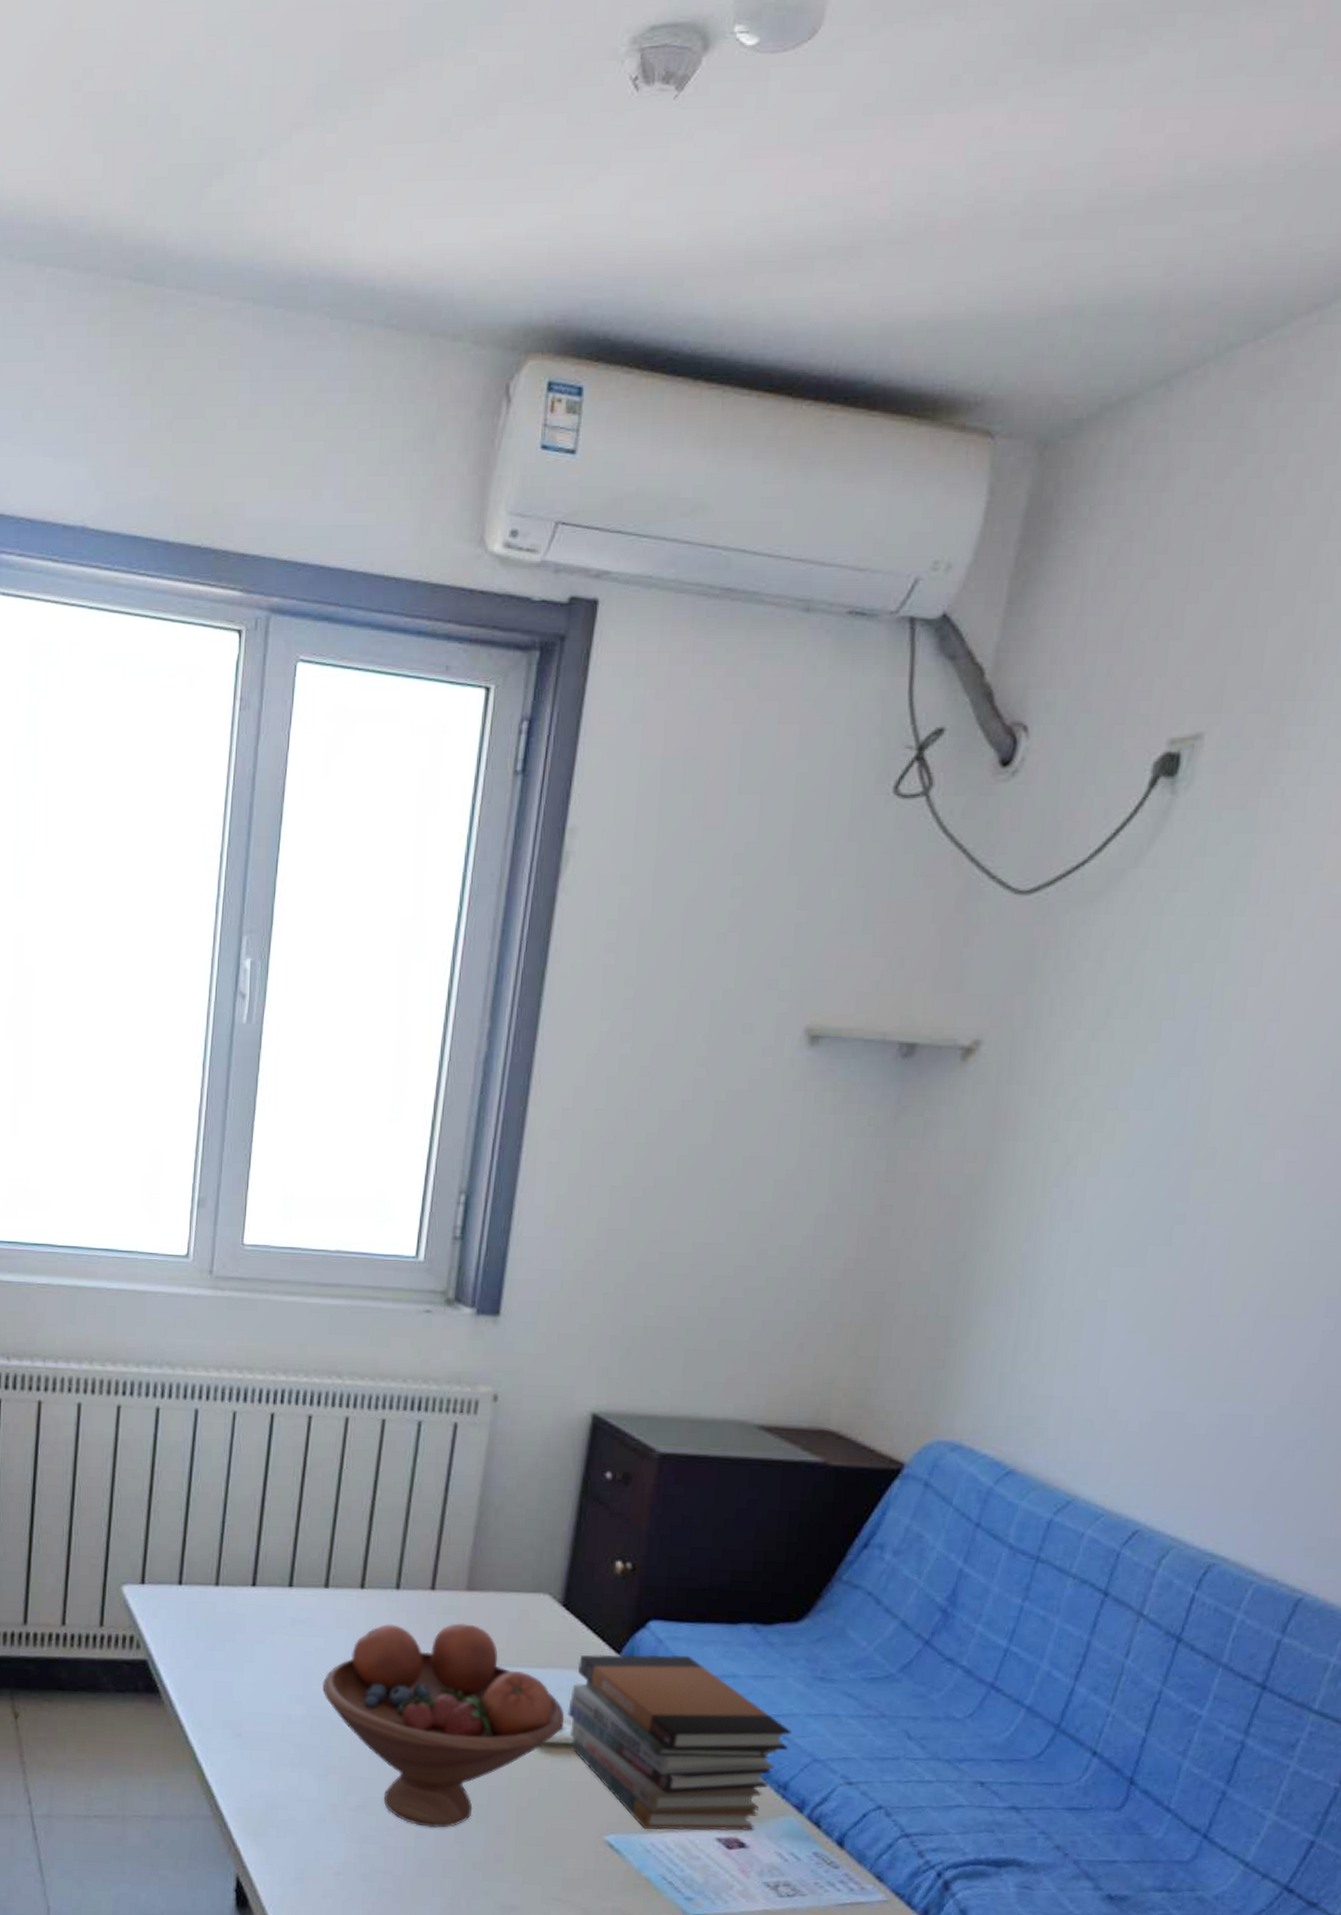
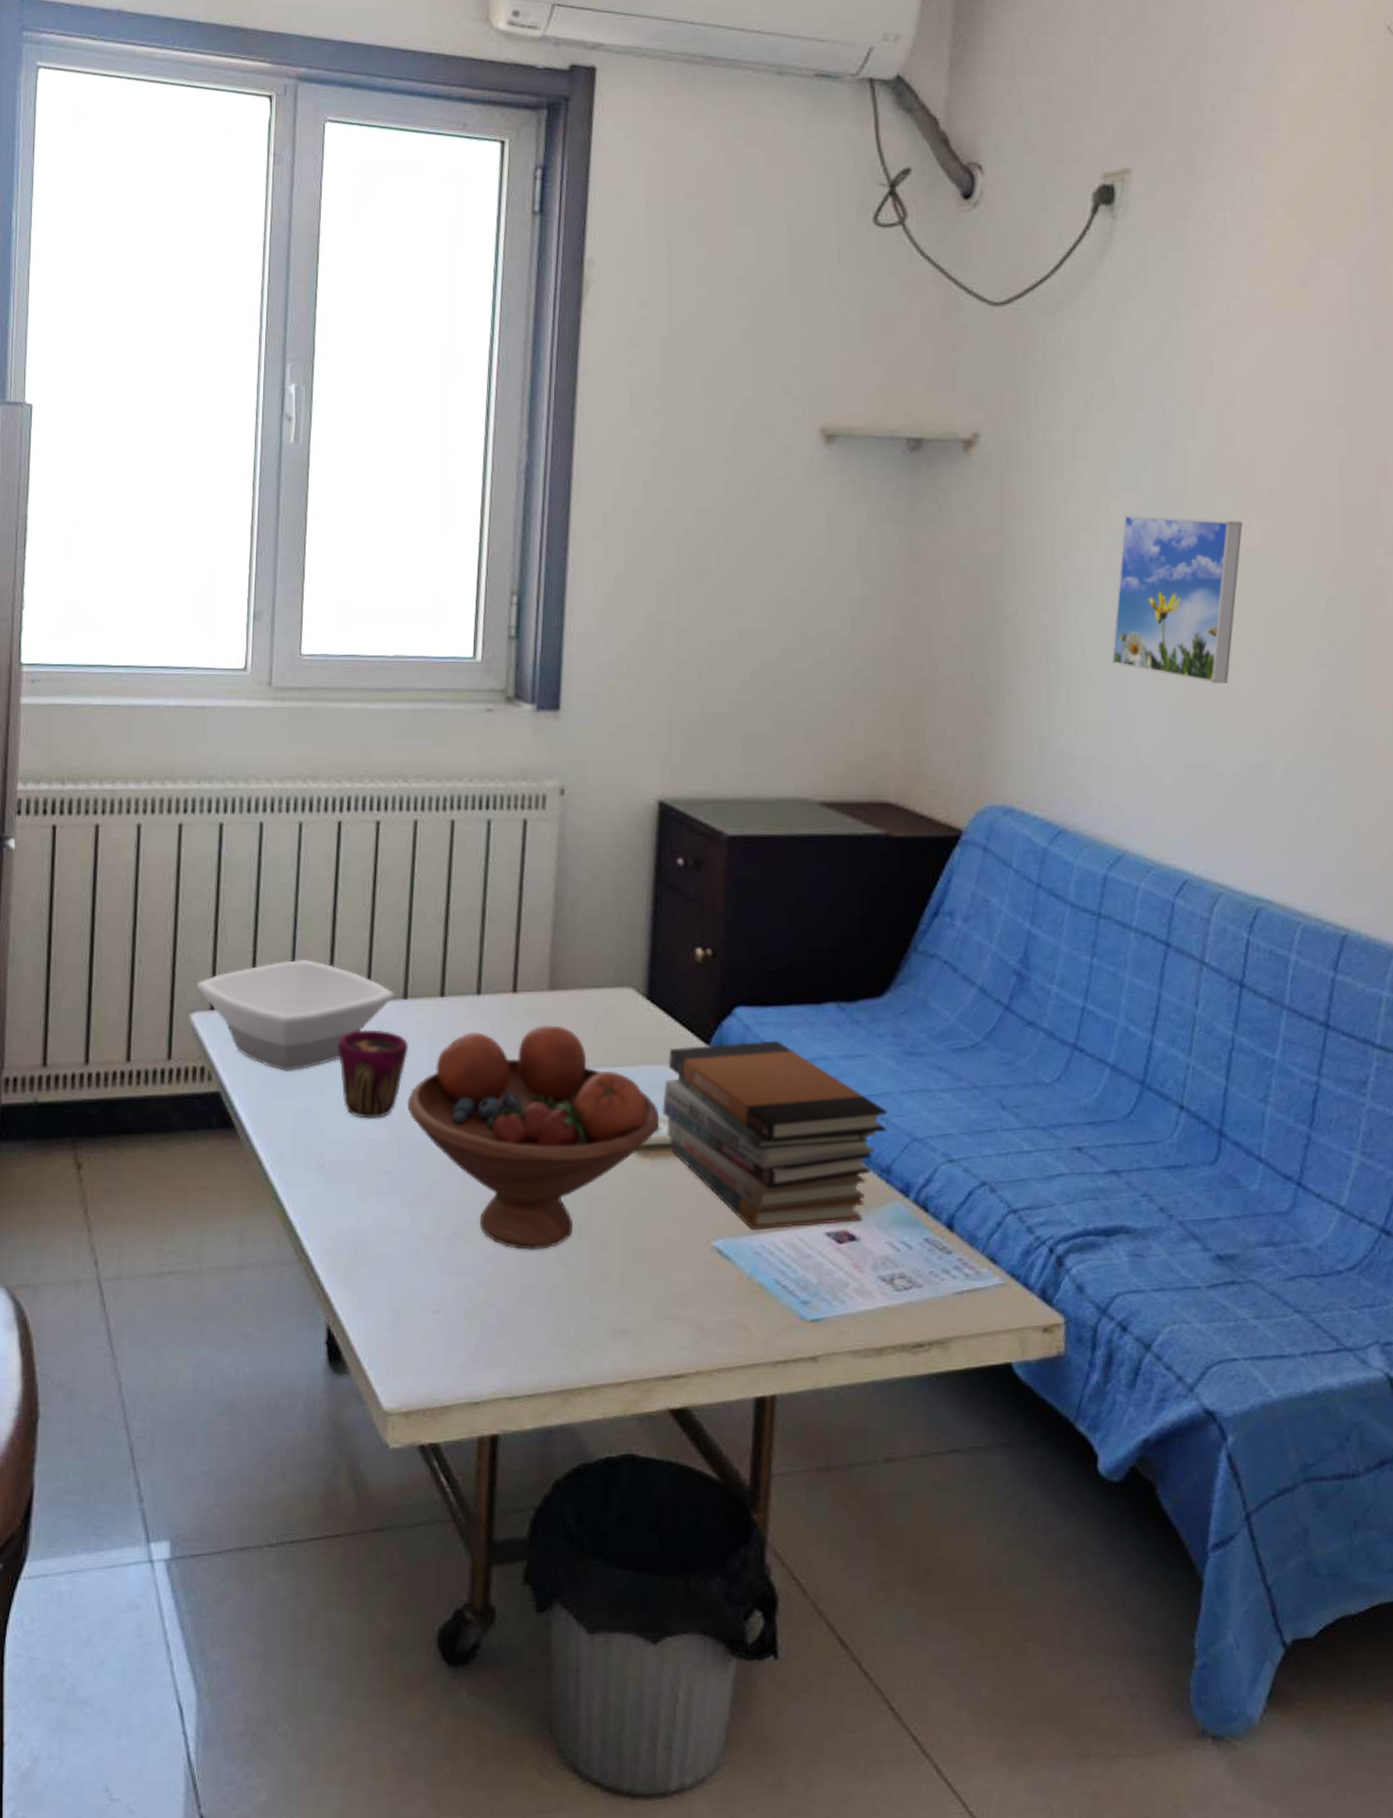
bowl: none [129,1543,317,1646] -> present [197,958,396,1071]
cup: none [259,1613,328,1696] -> present [337,1029,409,1119]
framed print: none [1091,1139,1265,1329] -> present [1111,515,1243,684]

